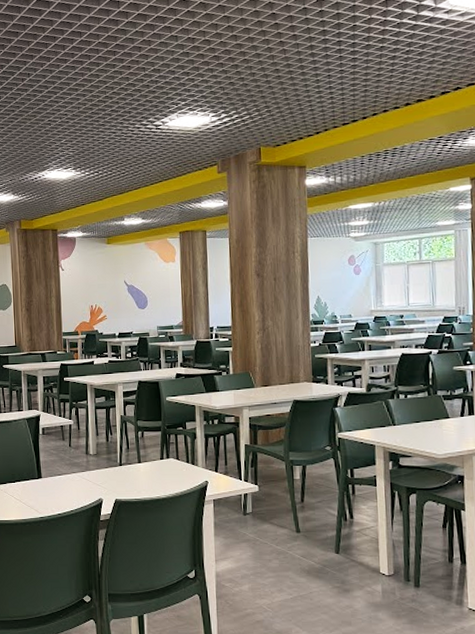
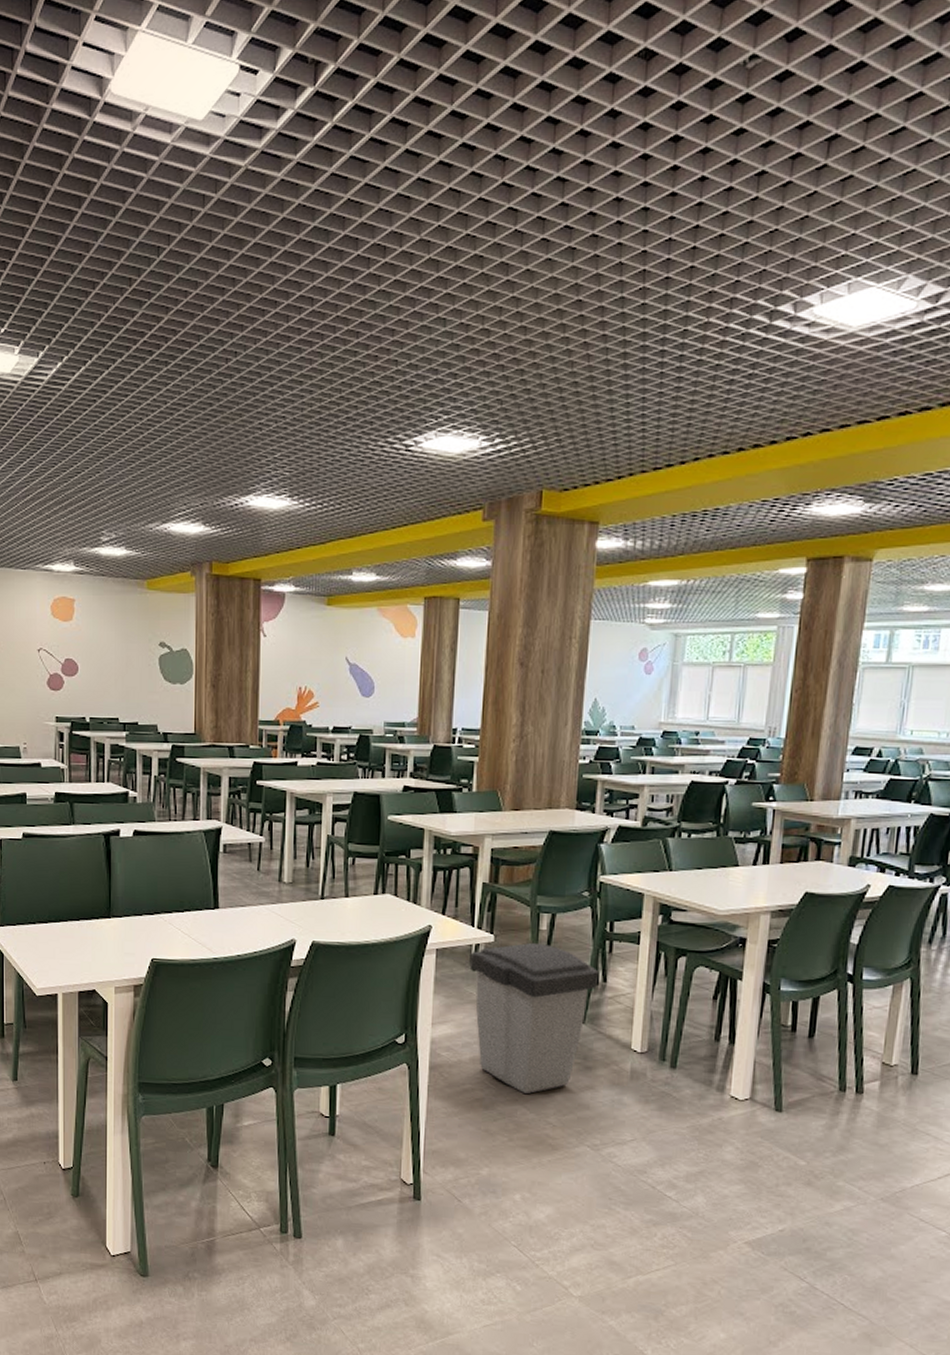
trash can: none [240,490,347,615] -> present [469,942,599,1095]

